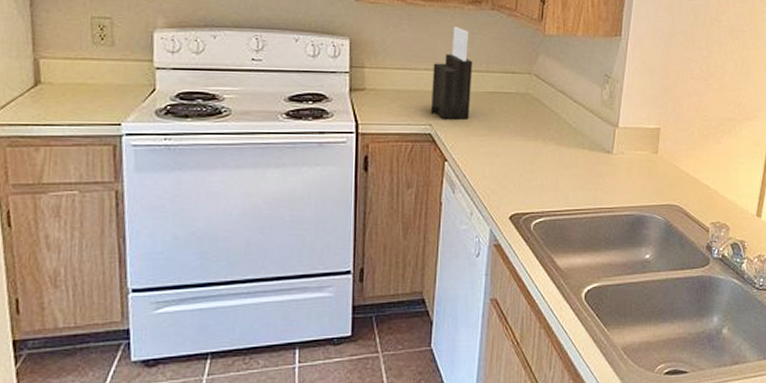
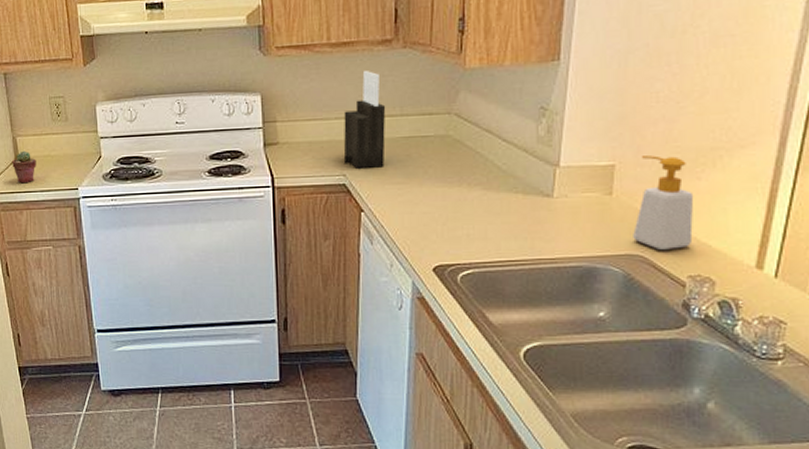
potted succulent: none [30,75,66,115] -> present [12,150,36,184]
soap bottle: none [672,122,715,200] -> present [633,155,693,249]

